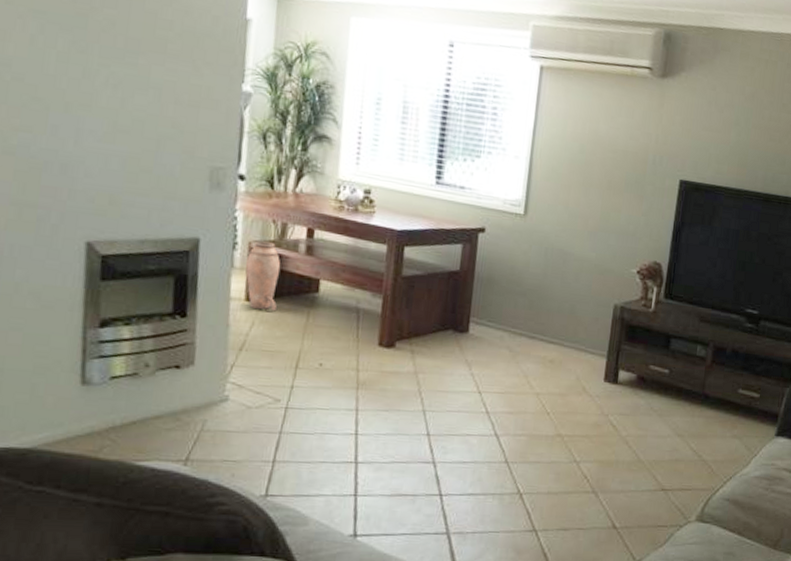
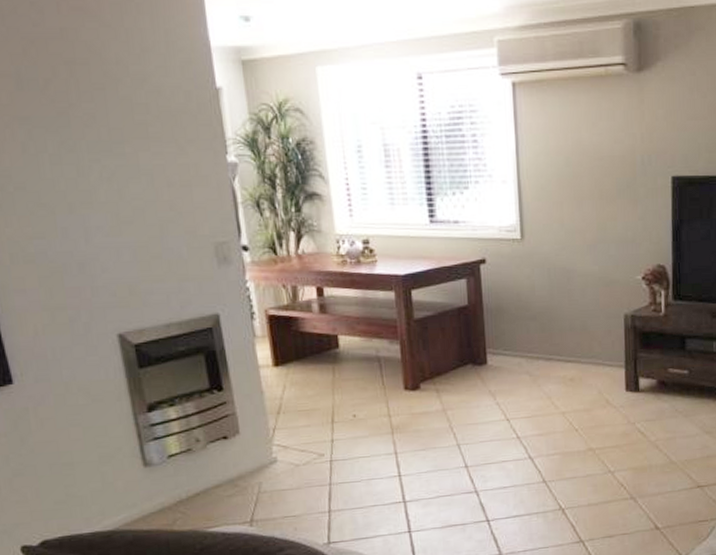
vase: present [245,241,281,312] -> none [266,307,303,373]

